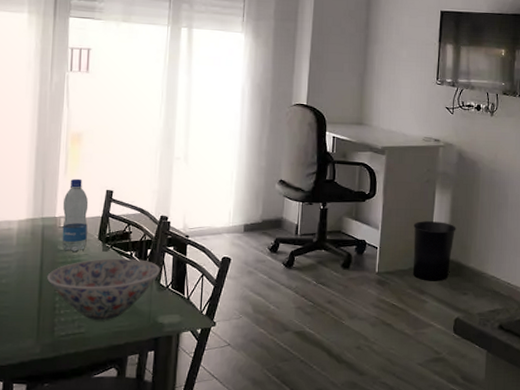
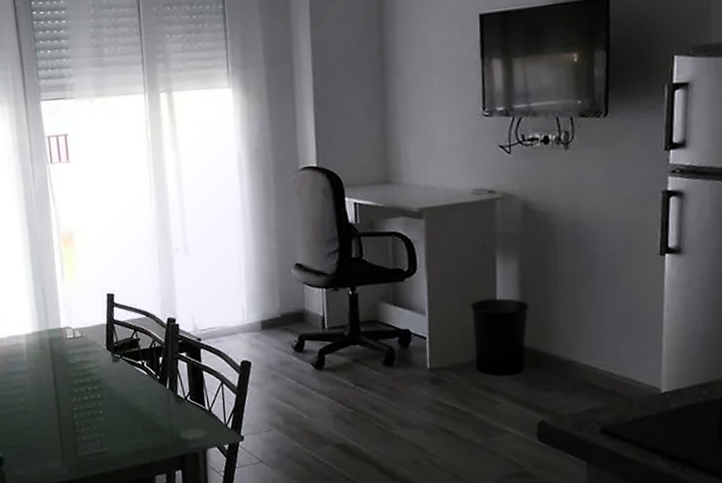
bowl: present [47,258,160,320] -> none [62,368,176,438]
bottle: present [62,178,89,253] -> none [66,283,96,366]

